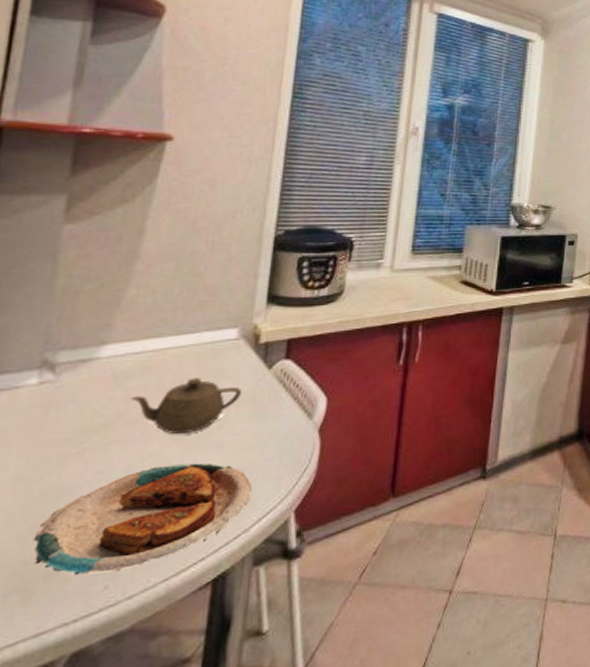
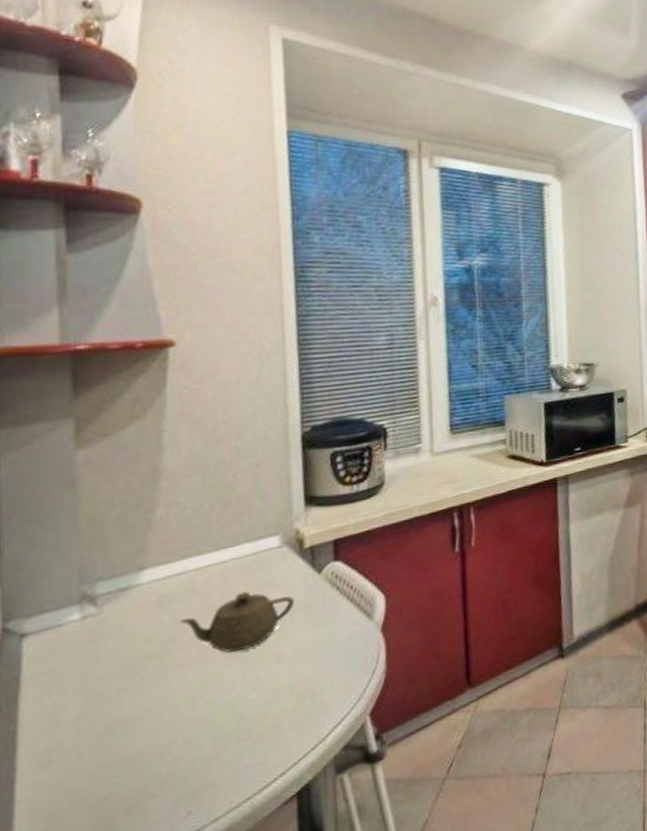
plate: present [33,463,252,576] -> none [107,676,322,806]

